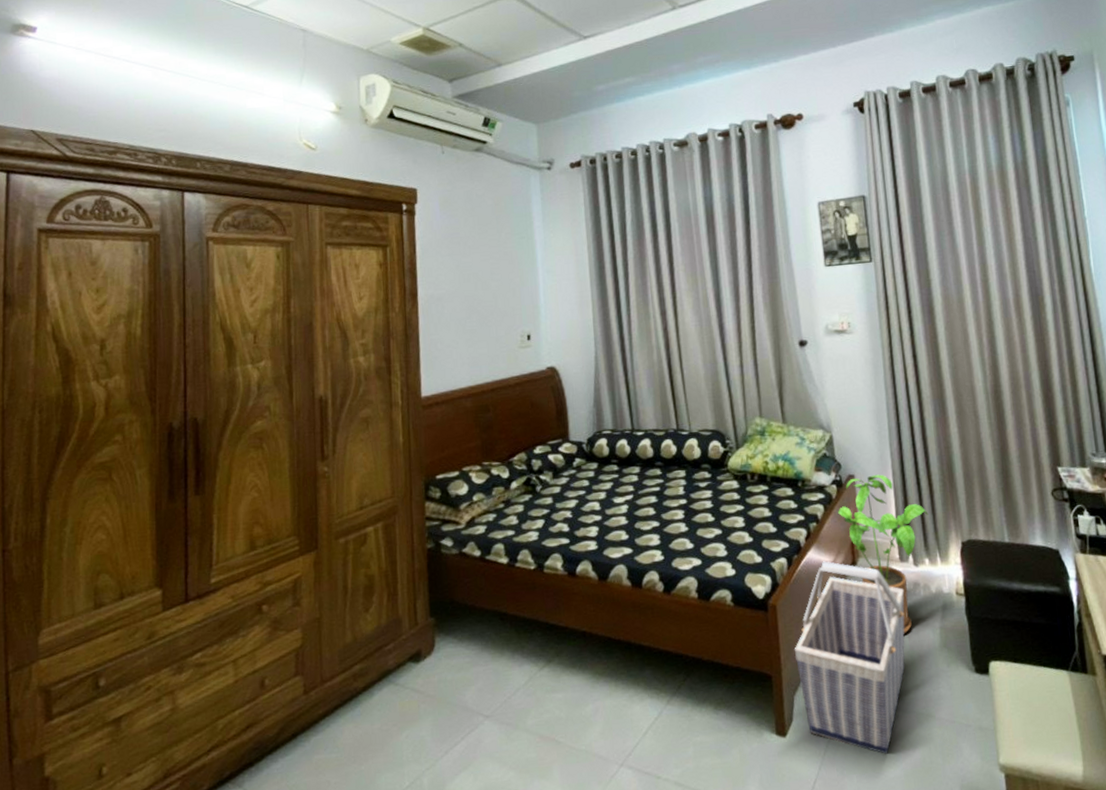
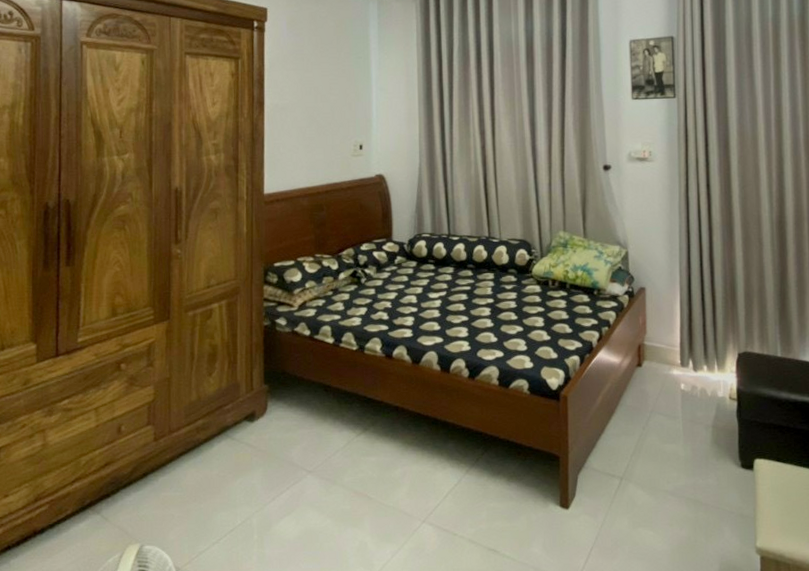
basket: present [794,561,905,754] -> none [580,361,682,531]
house plant: present [838,474,928,634] -> none [628,288,710,430]

